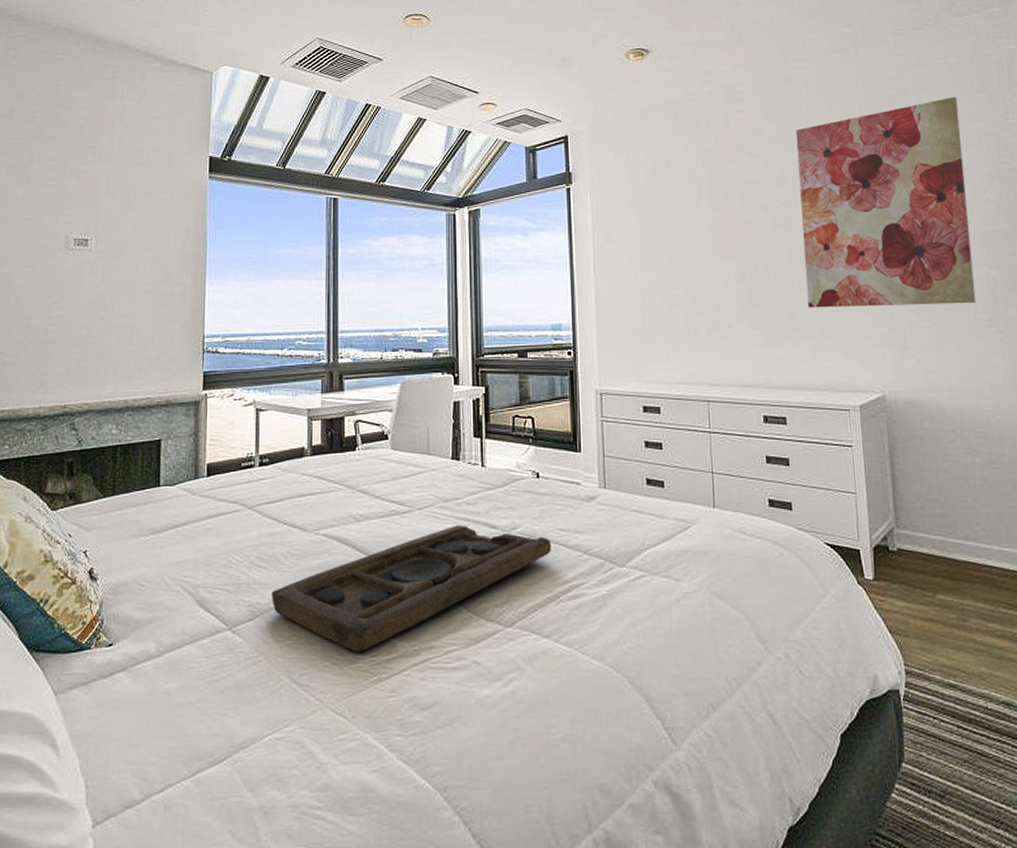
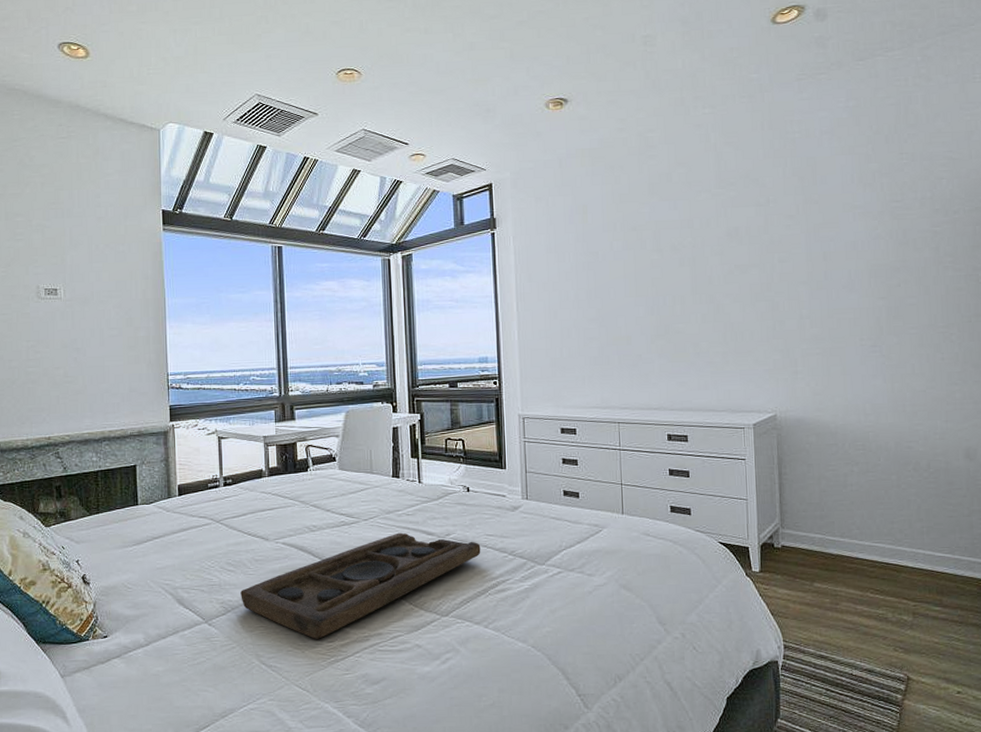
wall art: present [795,96,977,308] -> none [703,138,863,339]

